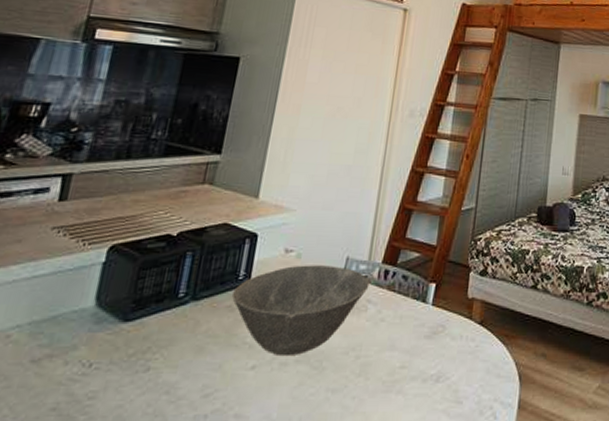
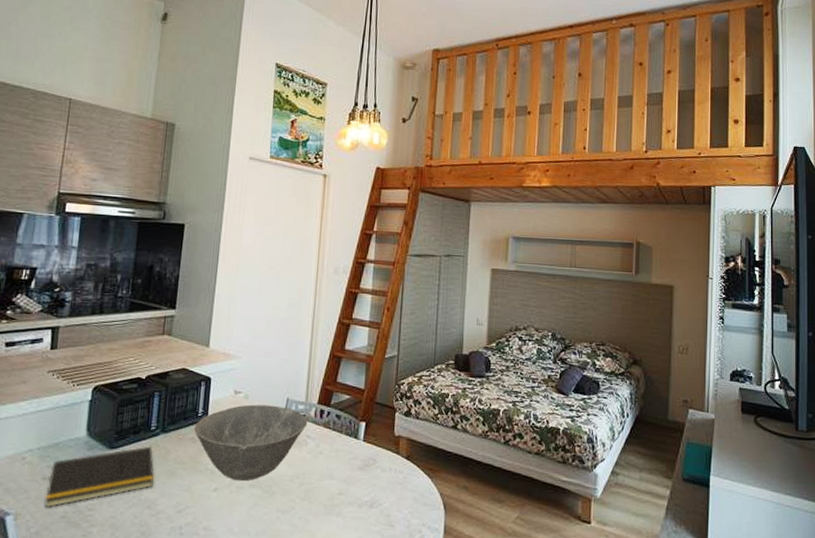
notepad: none [29,317,178,397] -> present [44,446,154,507]

